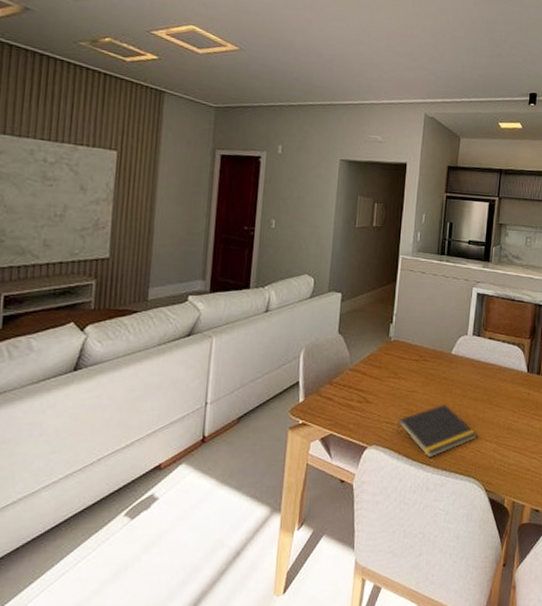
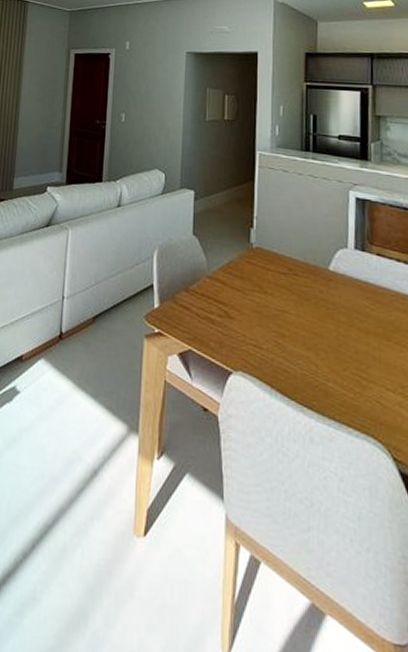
notepad: present [396,404,477,458] -> none [266,331,374,400]

